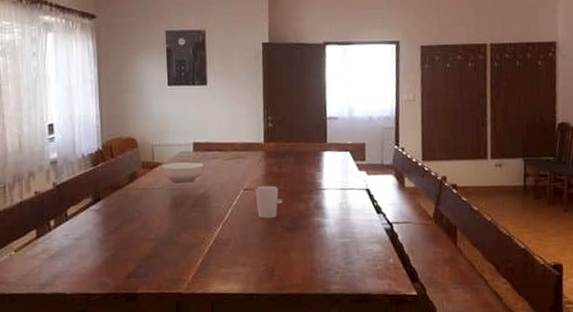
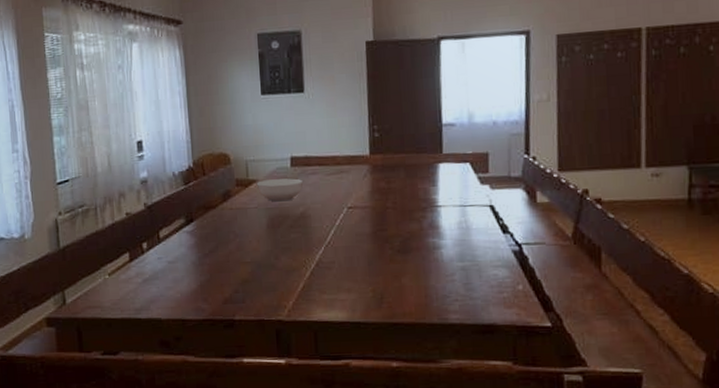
cup: present [255,185,283,219] -> none [360,202,393,240]

